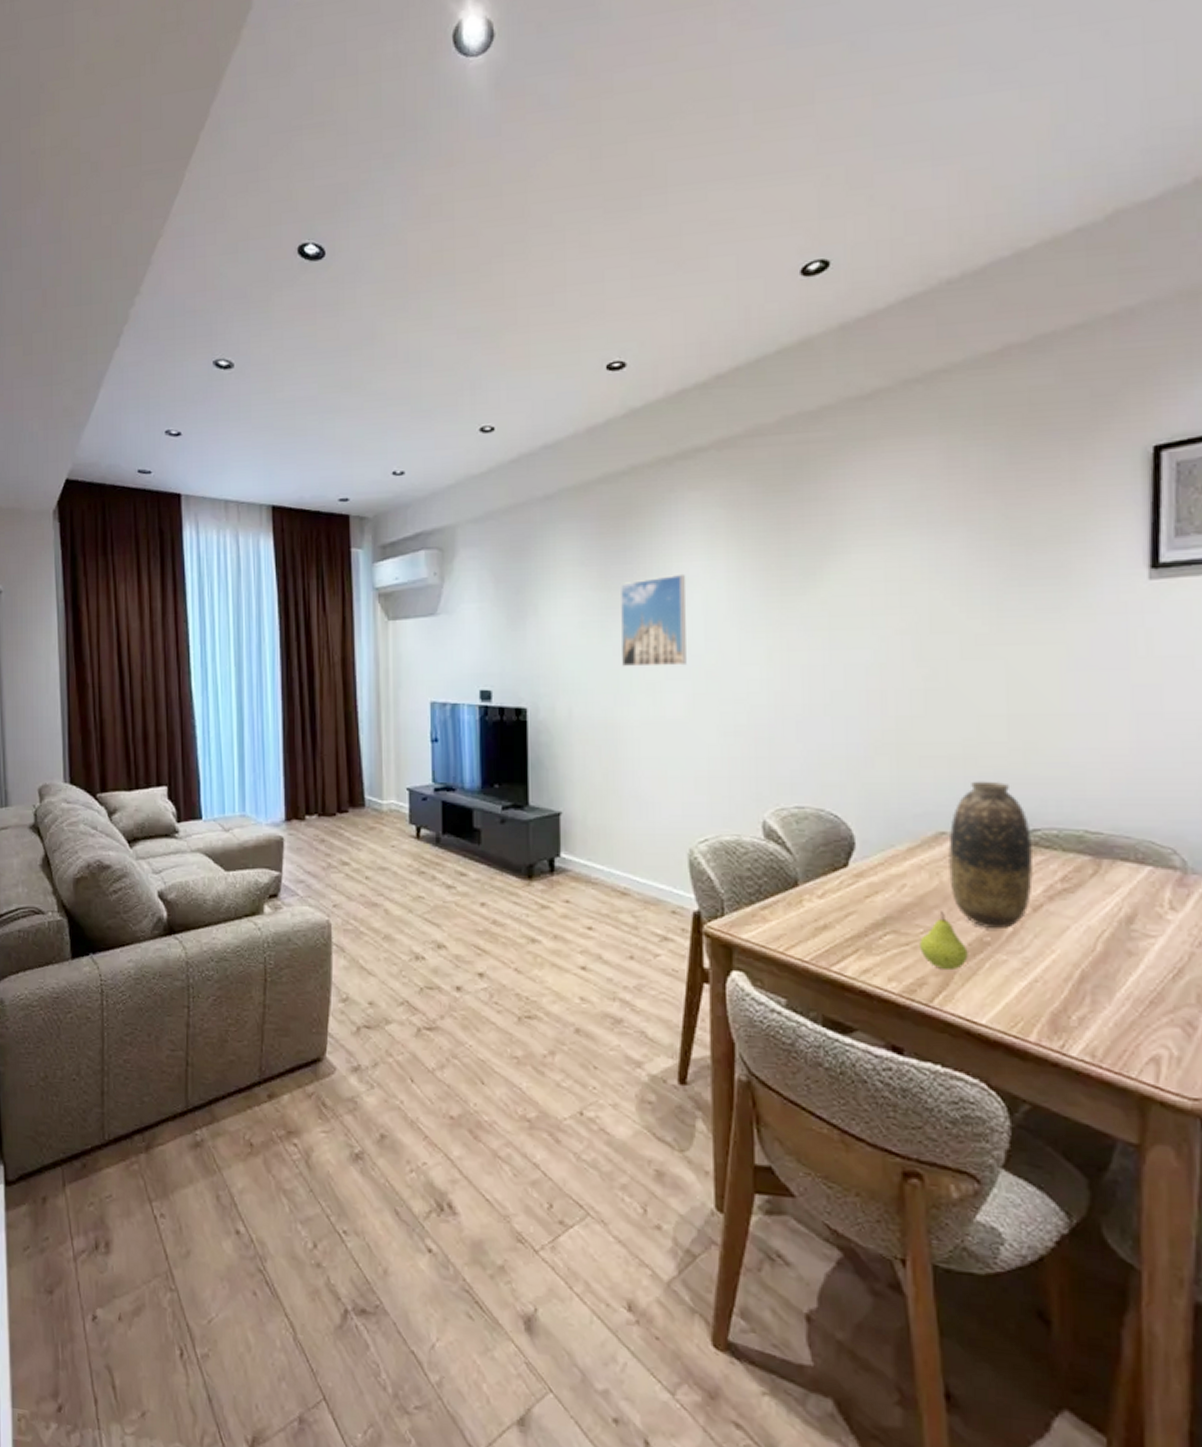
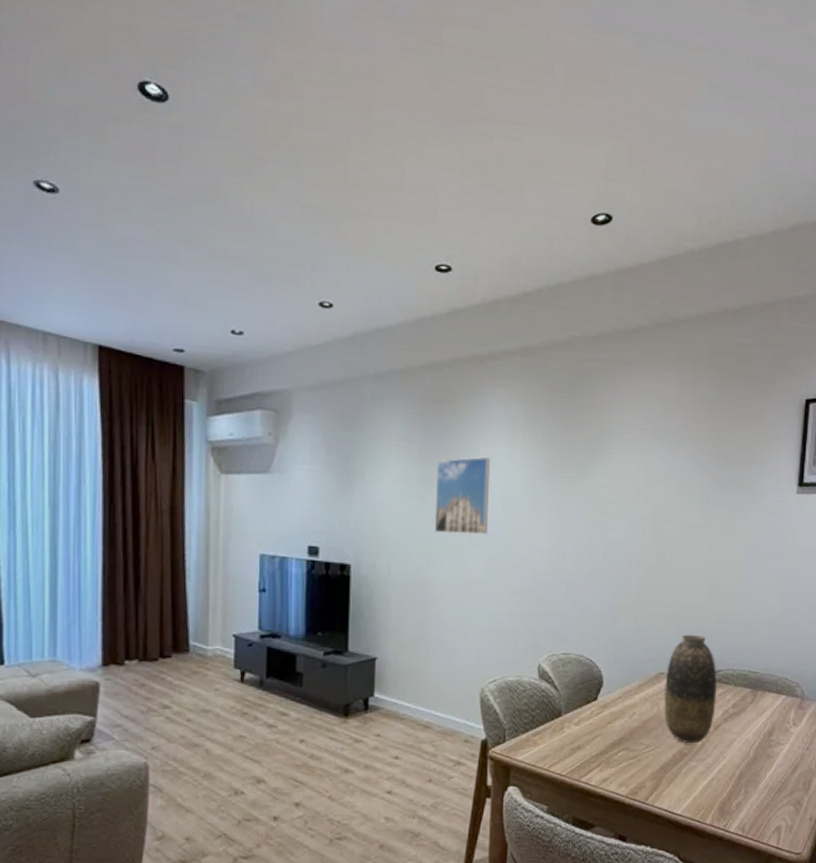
fruit: present [919,911,968,971] -> none [642,732,673,776]

